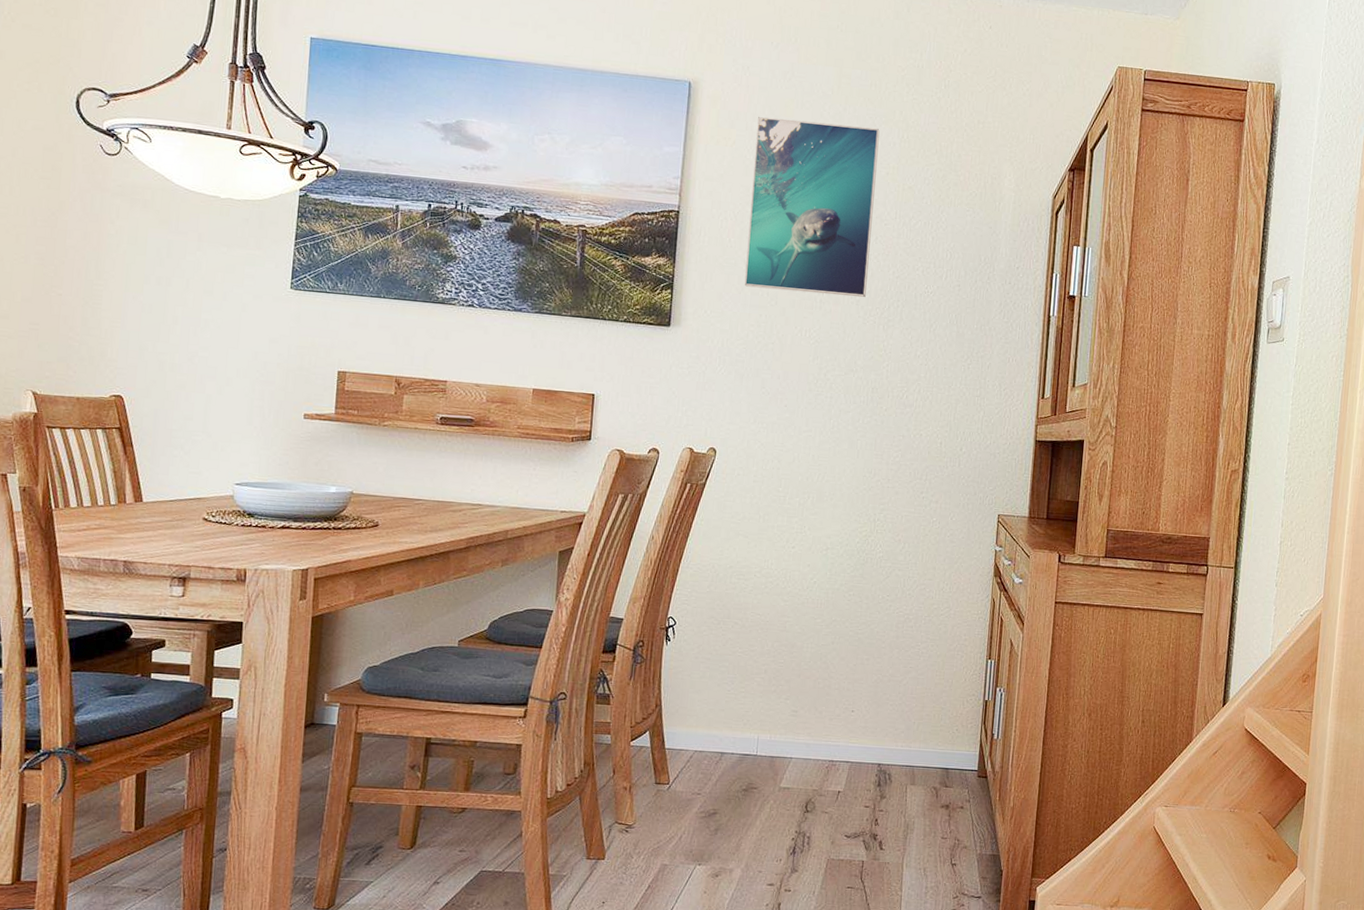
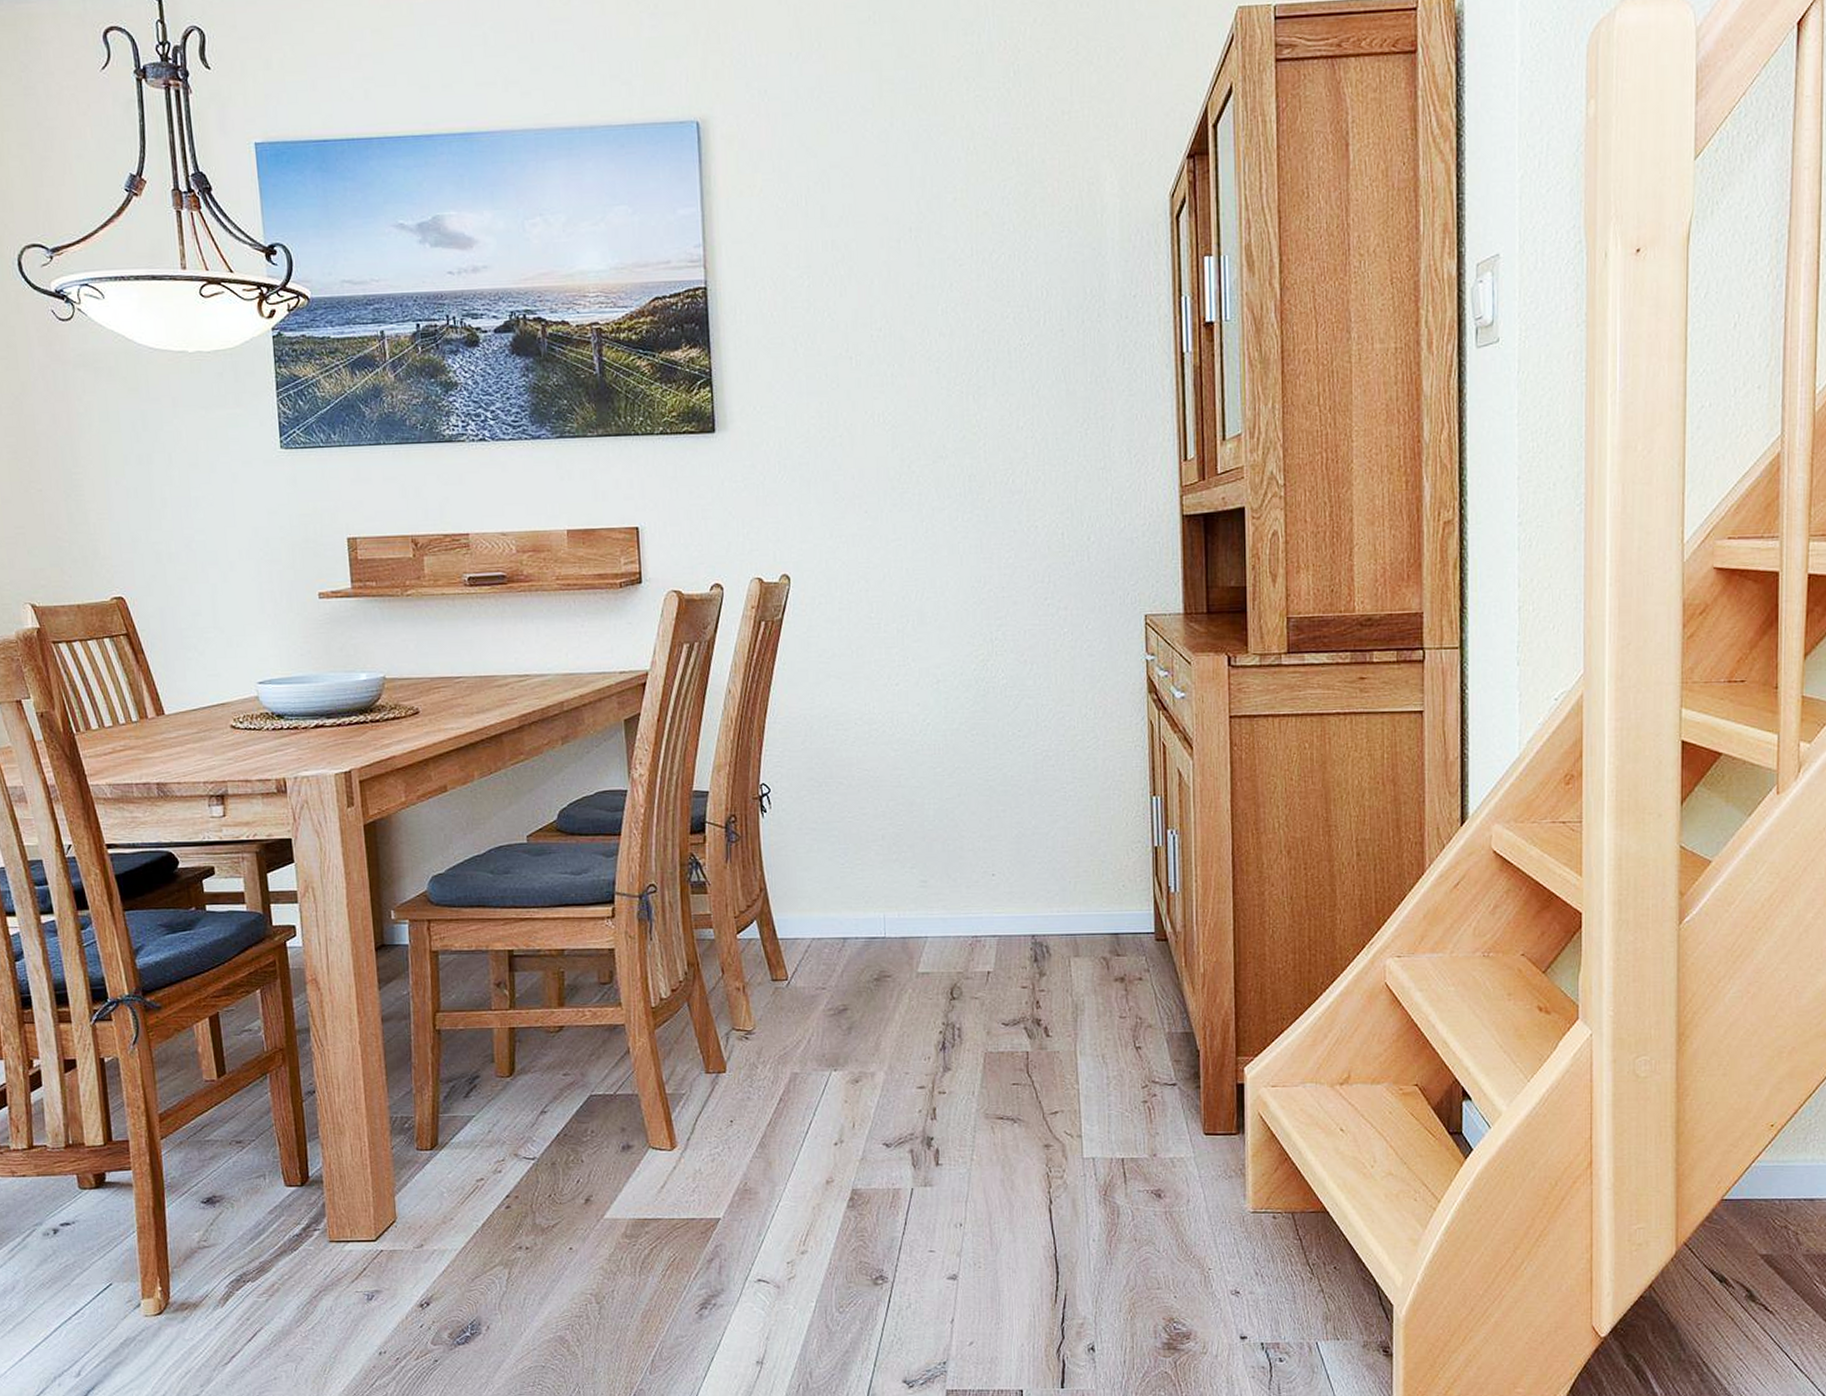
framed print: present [744,117,880,297] -> none [786,143,947,370]

